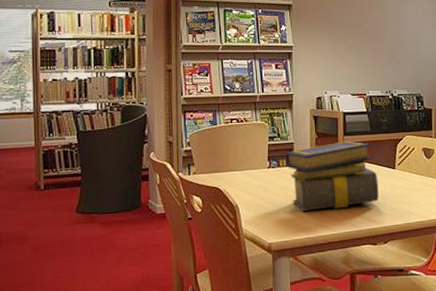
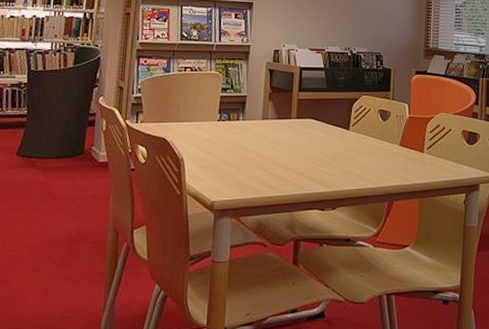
stack of books: present [285,141,379,211] -> none [237,97,331,169]

